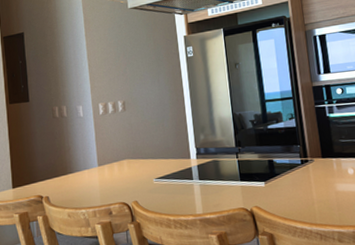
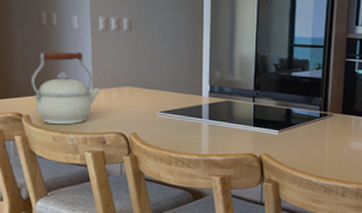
kettle: none [48,135,104,203] -> present [30,51,100,125]

